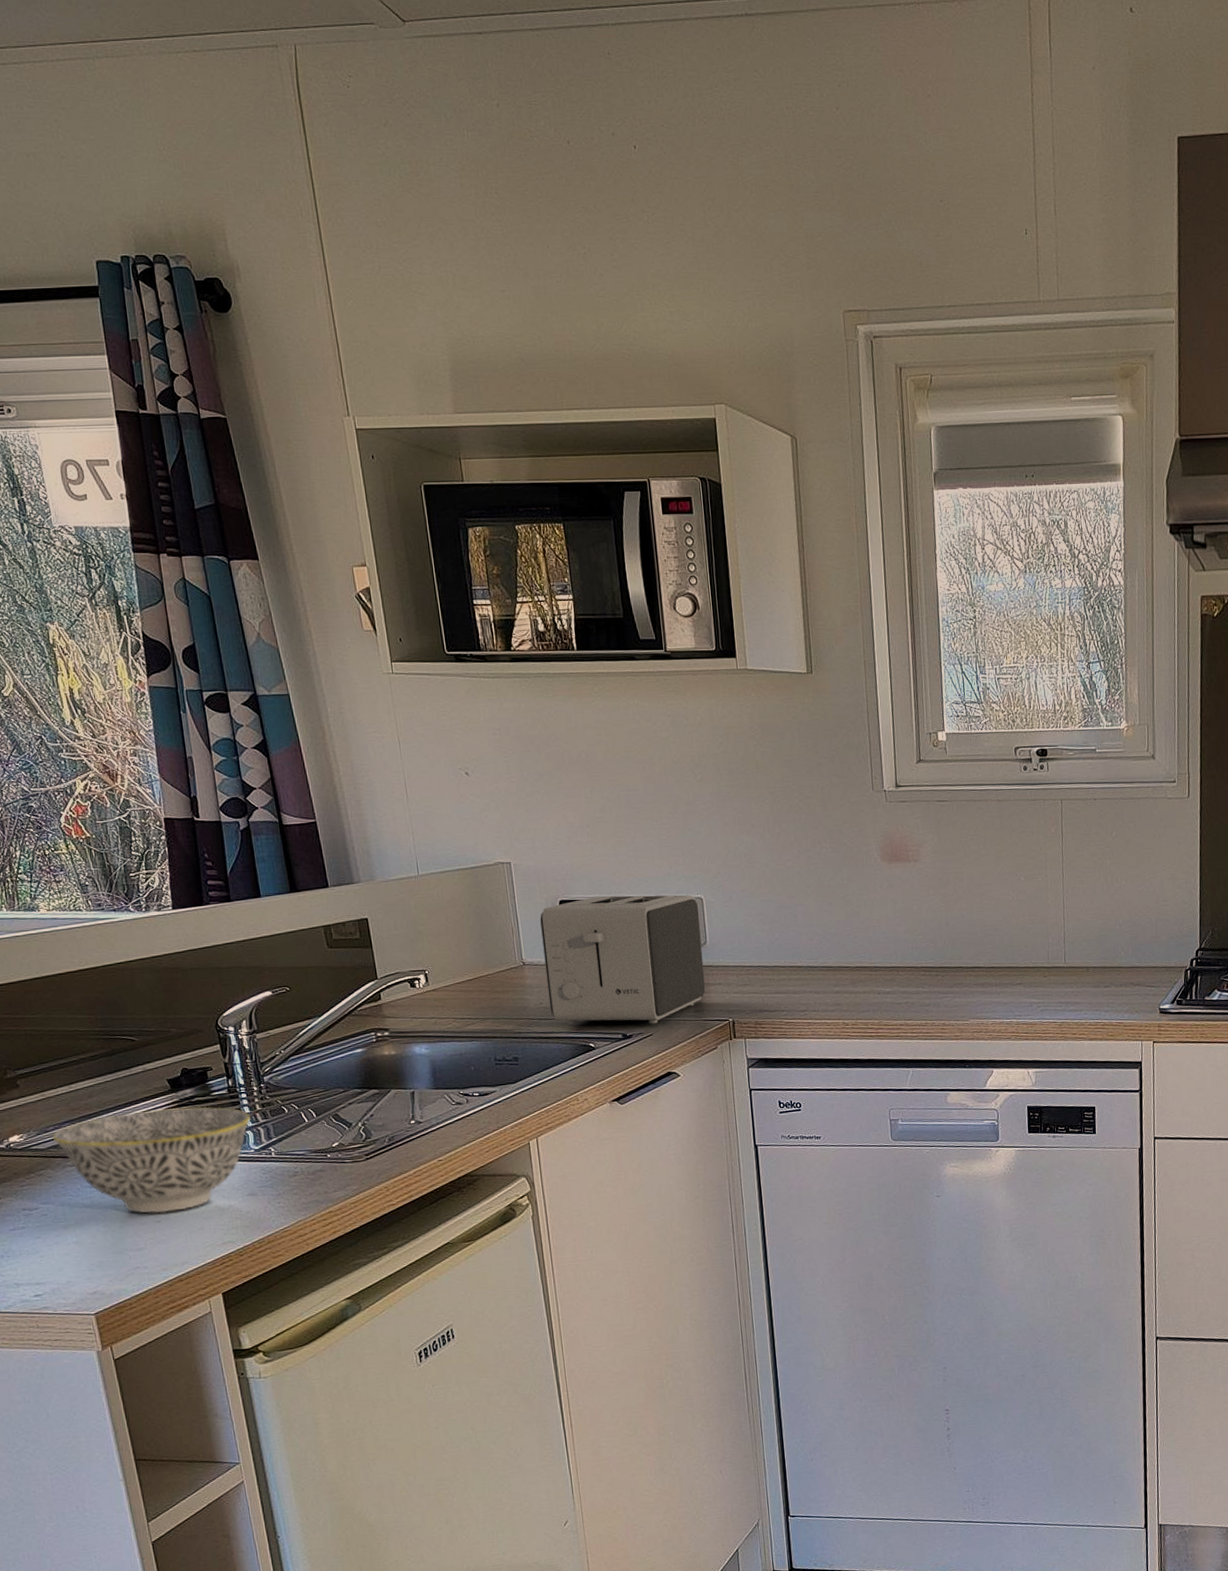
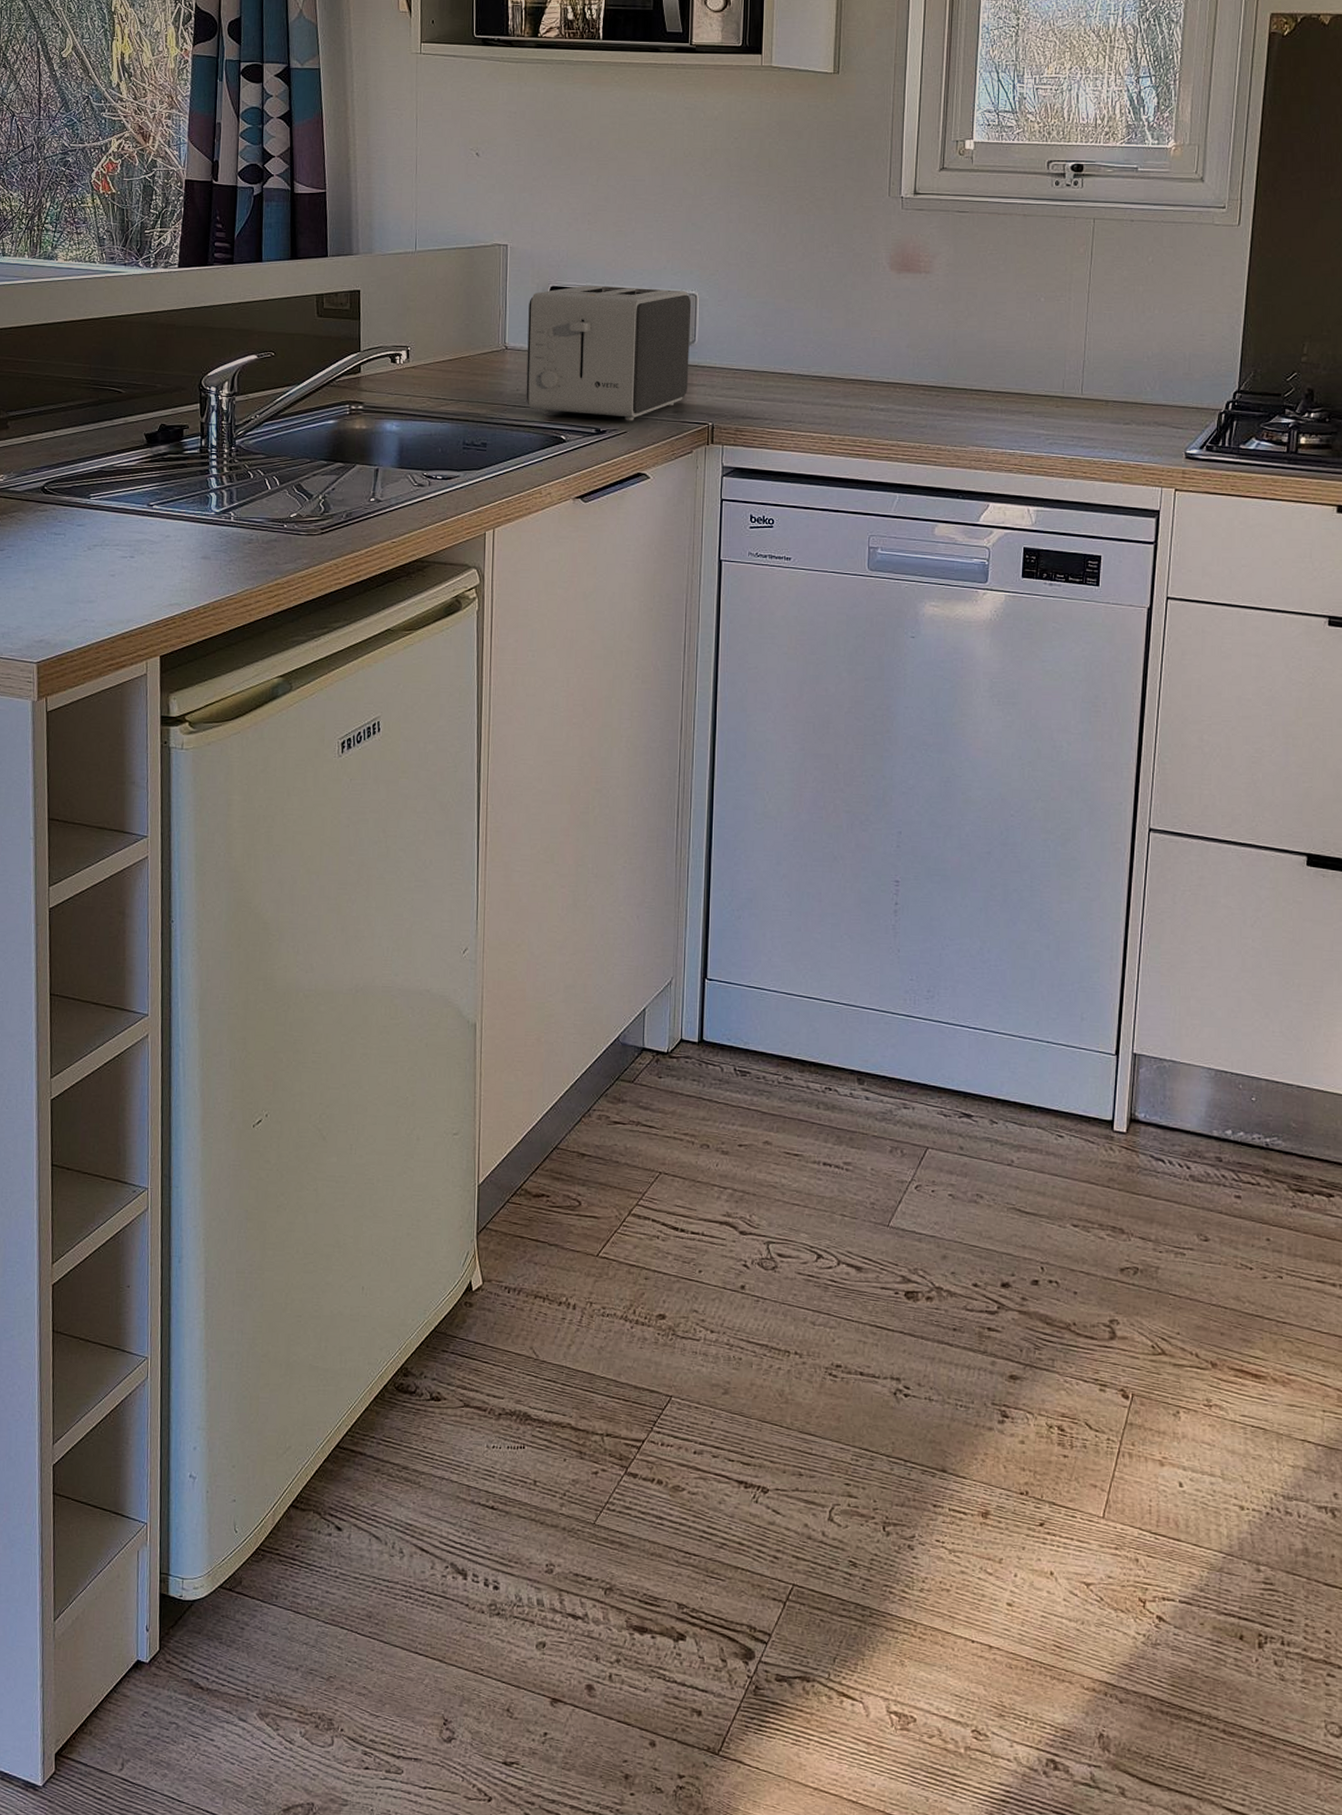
bowl: present [52,1106,251,1214] -> none [29,462,217,568]

